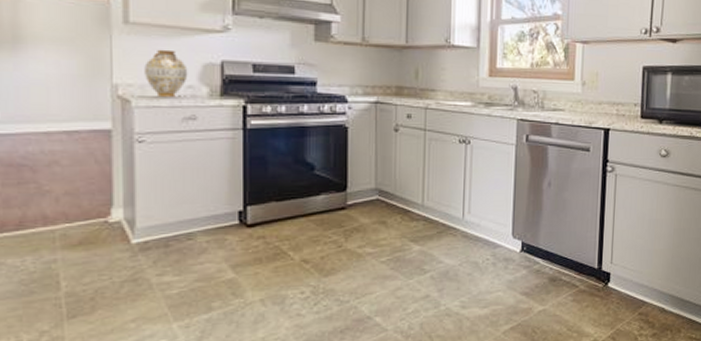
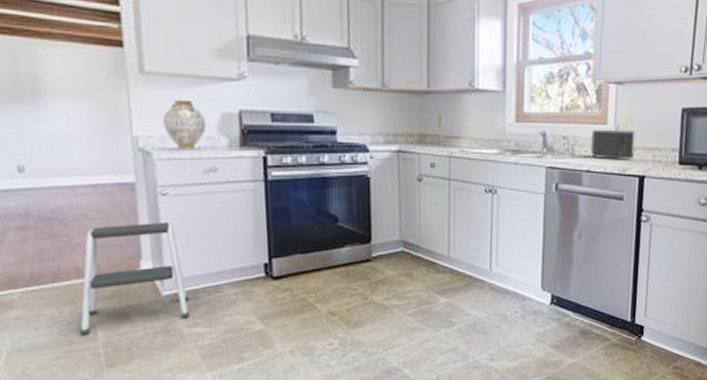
step stool: none [41,169,159,284] -> present [79,221,190,335]
toaster: none [558,84,602,114] -> present [590,129,637,160]

